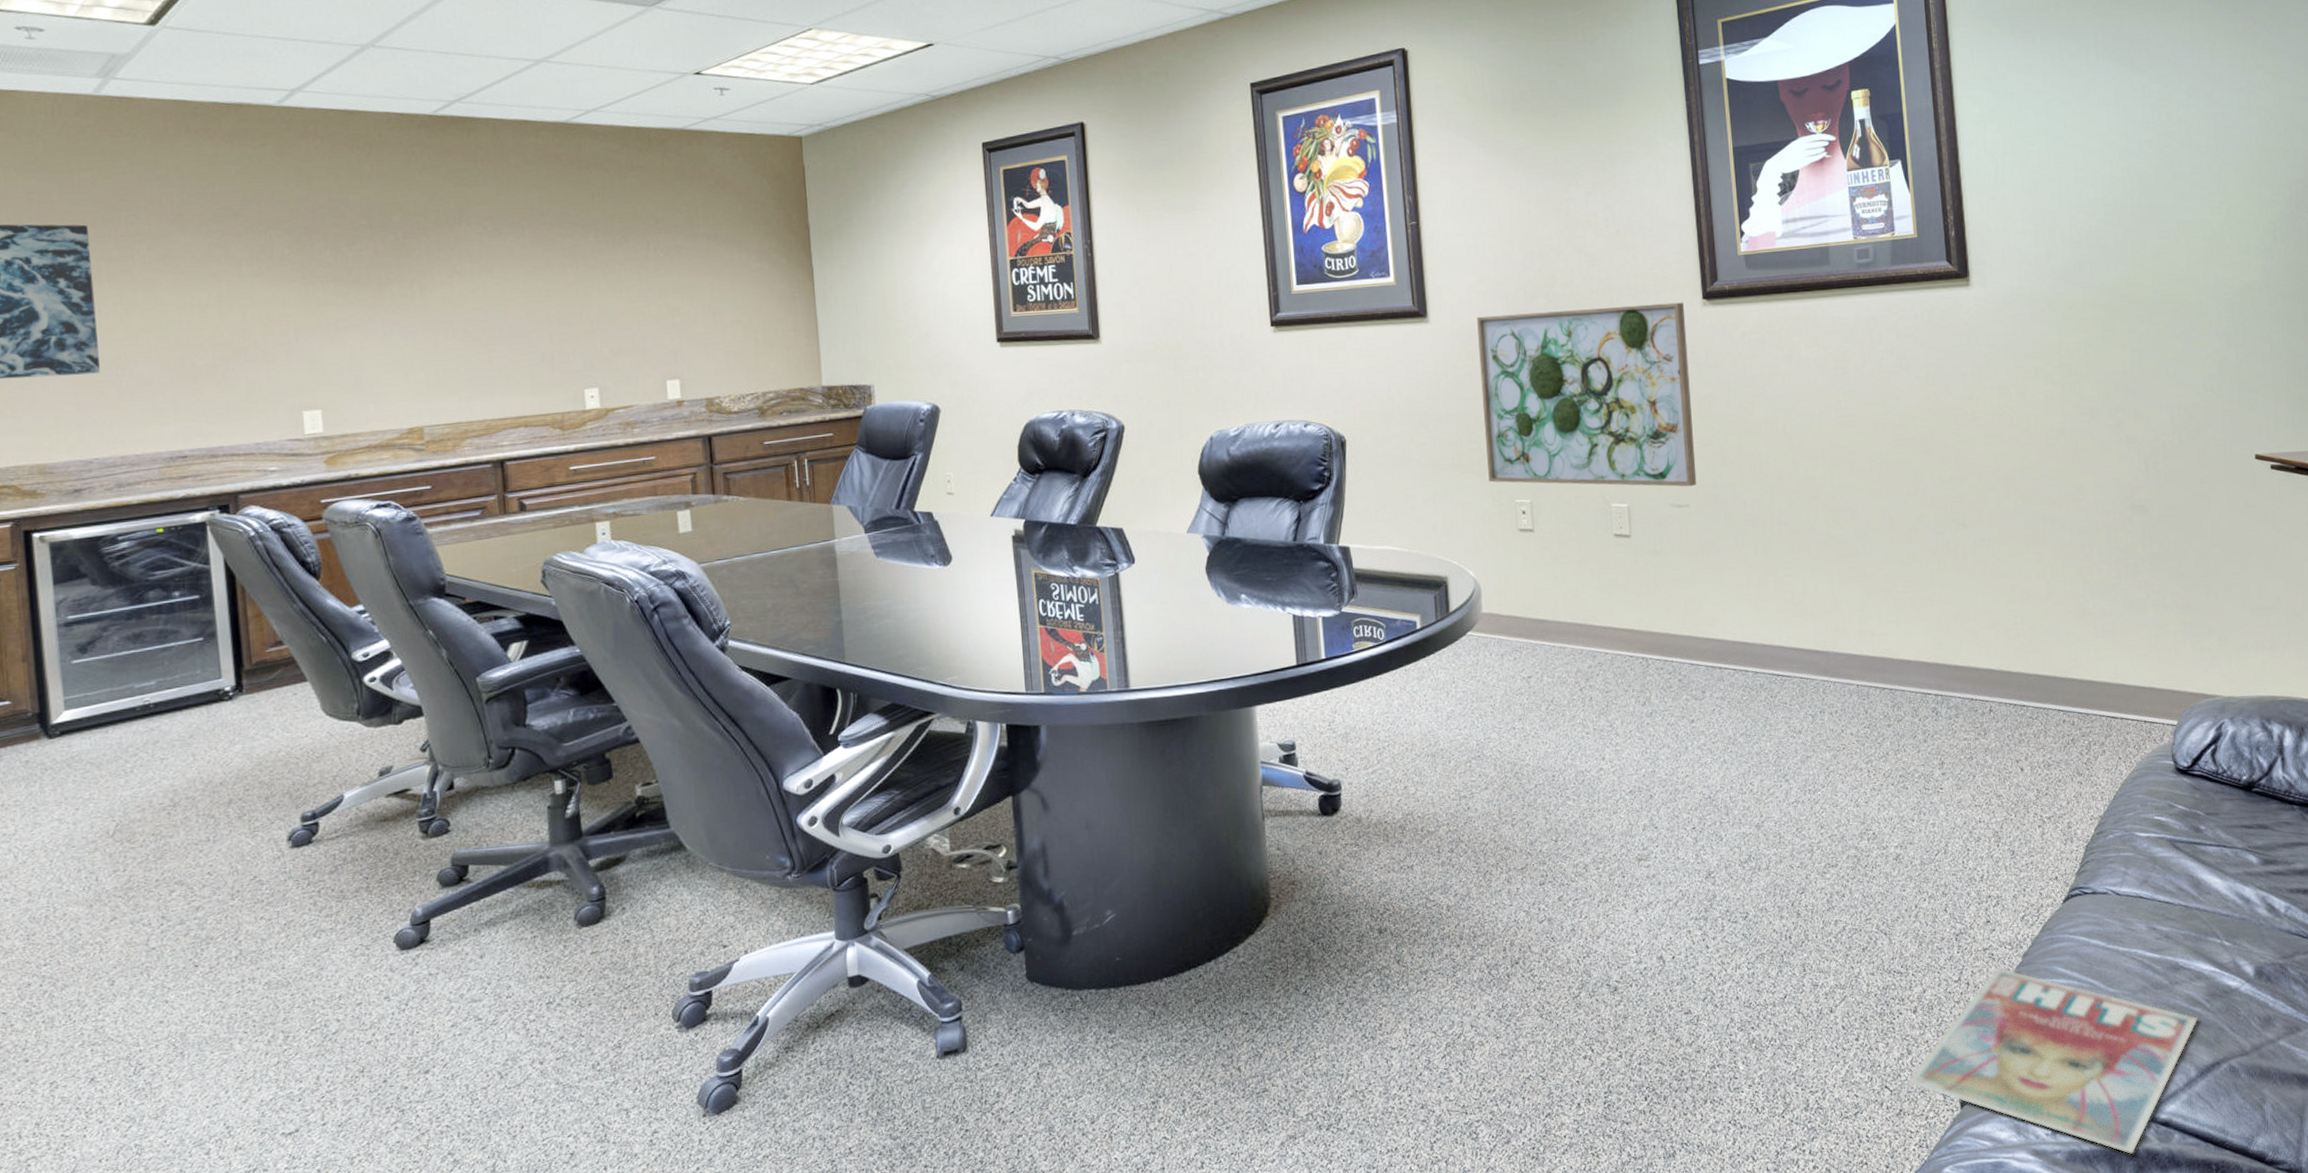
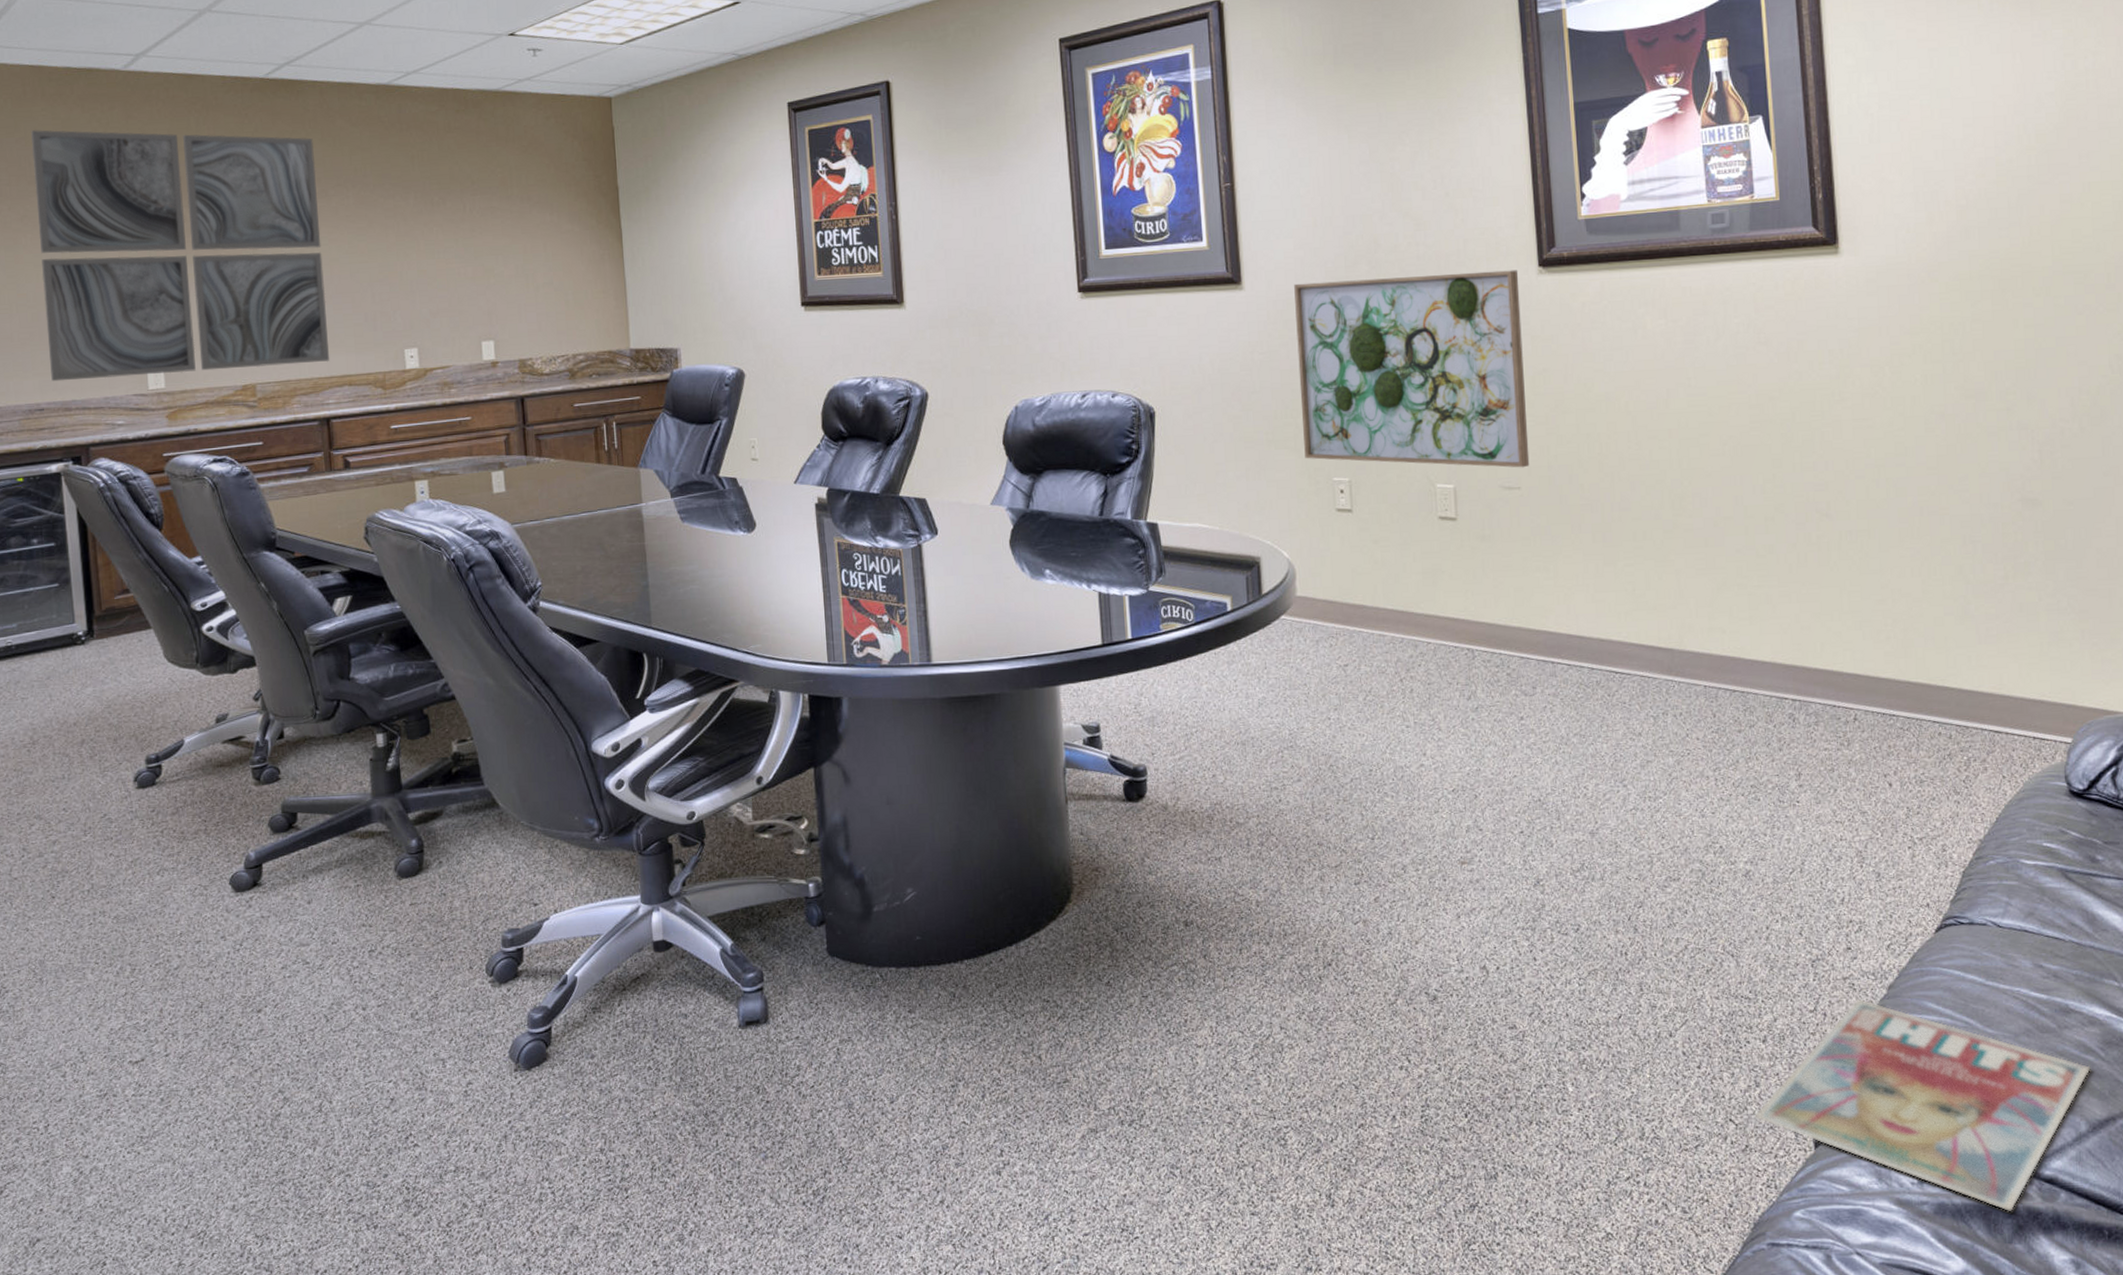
wall art: none [173,167,504,428] -> present [31,130,330,382]

